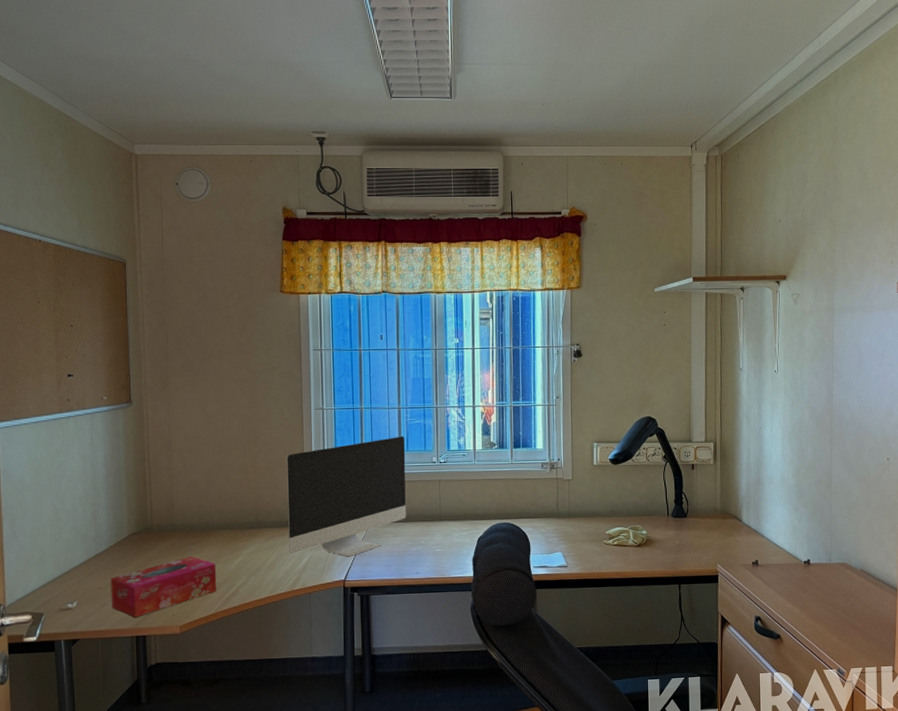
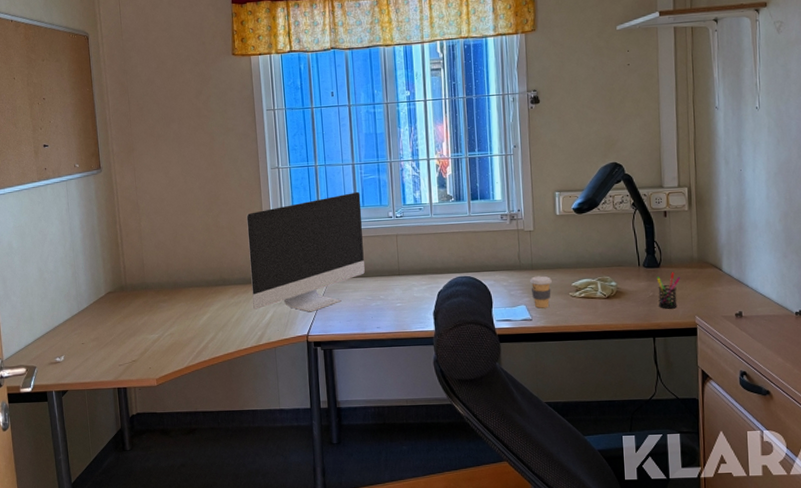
tissue box: present [111,556,217,618] -> none [92,313,188,371]
coffee cup: none [567,523,587,555] -> present [530,276,552,309]
pen holder: none [683,522,705,557] -> present [656,272,681,309]

